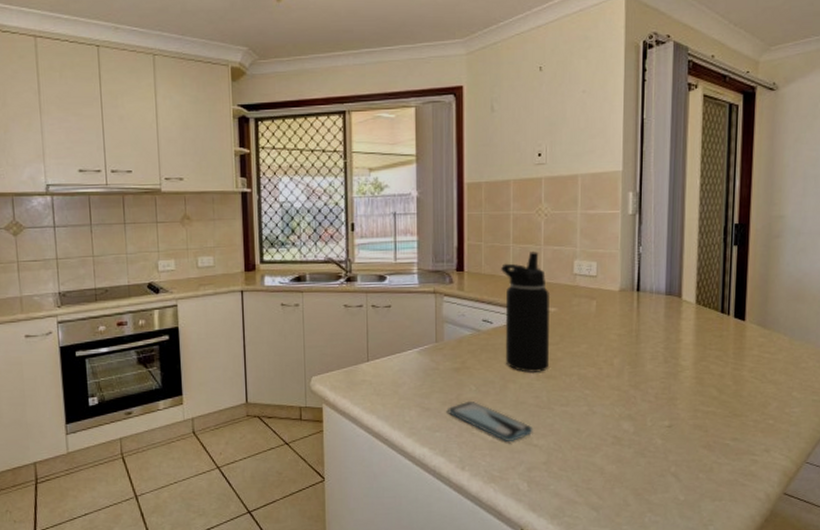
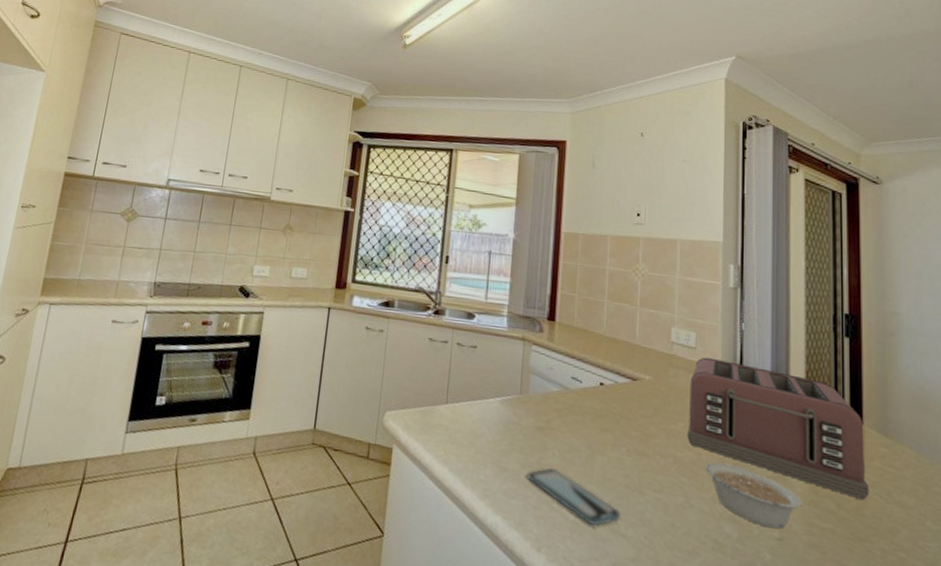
water bottle: present [501,251,551,373] -> none [594,311,646,447]
toaster: none [590,283,748,384] -> present [687,357,870,501]
legume: none [605,373,689,419] -> present [704,462,802,529]

